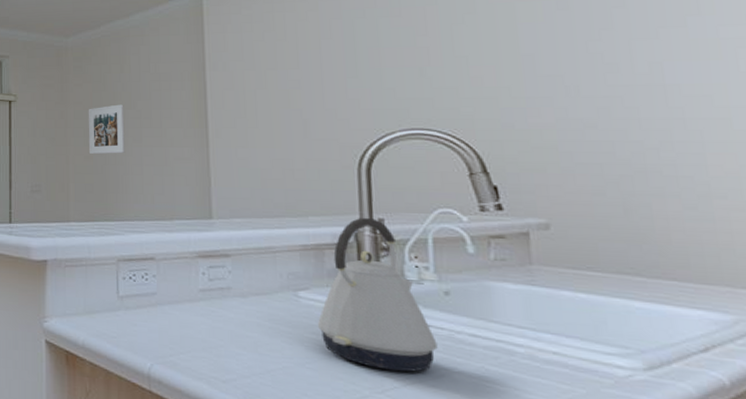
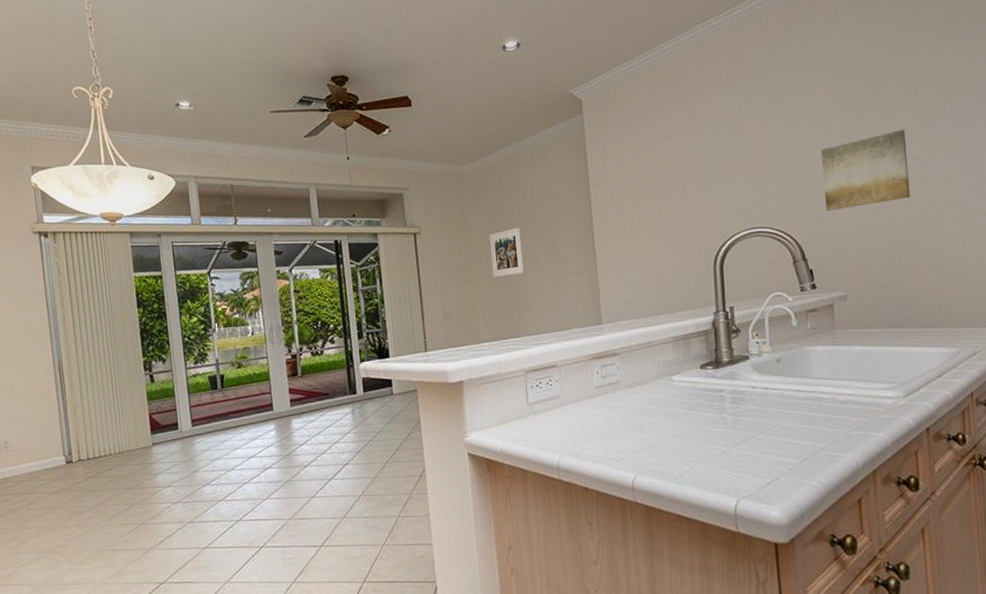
kettle: present [317,217,438,373] -> none [686,307,772,429]
wall art: none [509,25,647,117] -> present [821,129,910,211]

